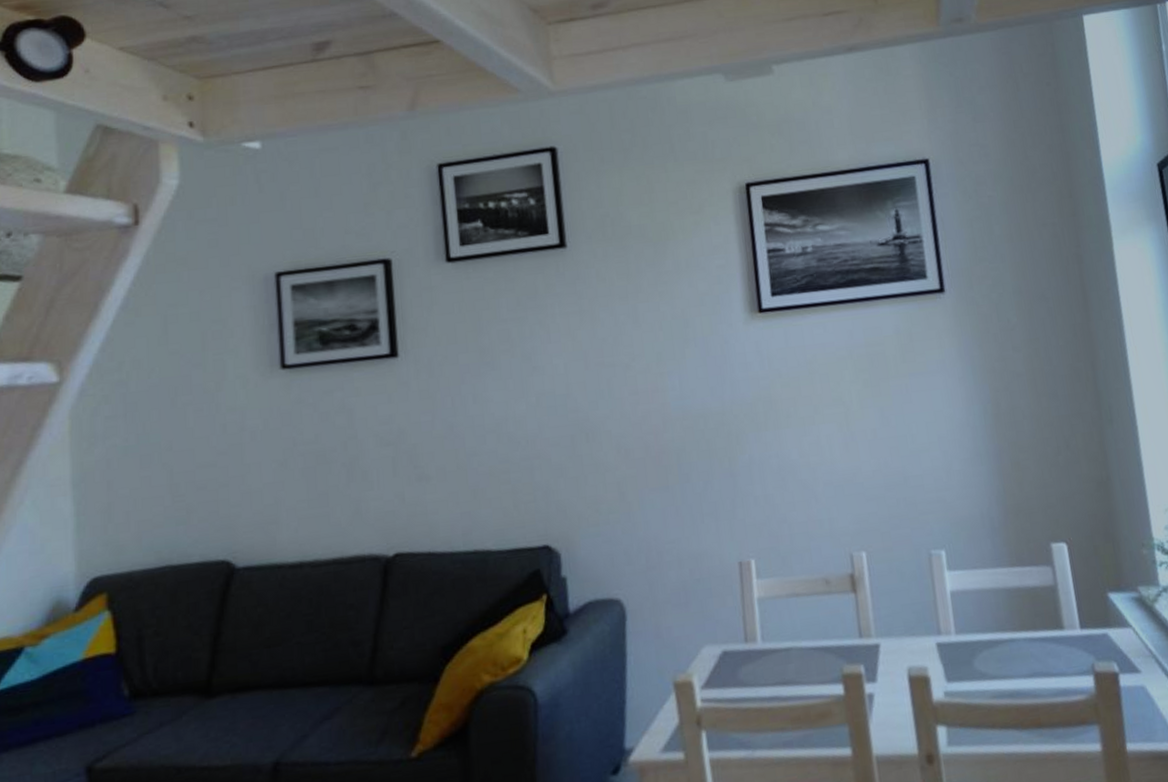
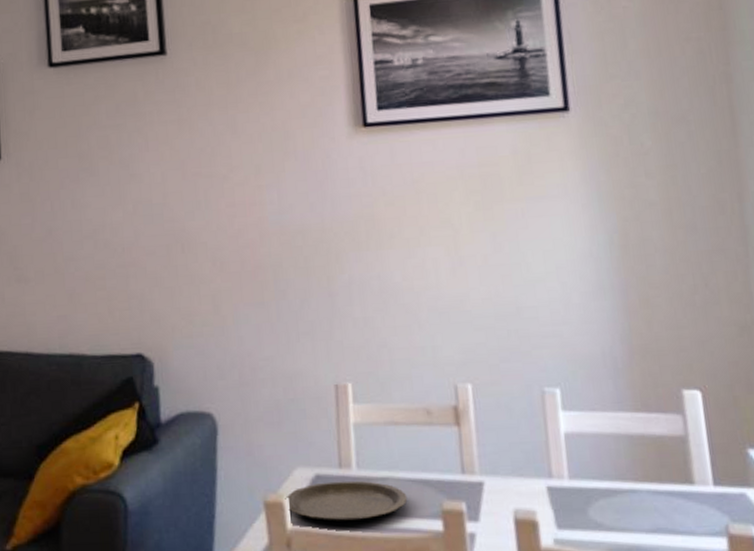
plate: none [694,652,810,696] -> present [285,480,408,521]

